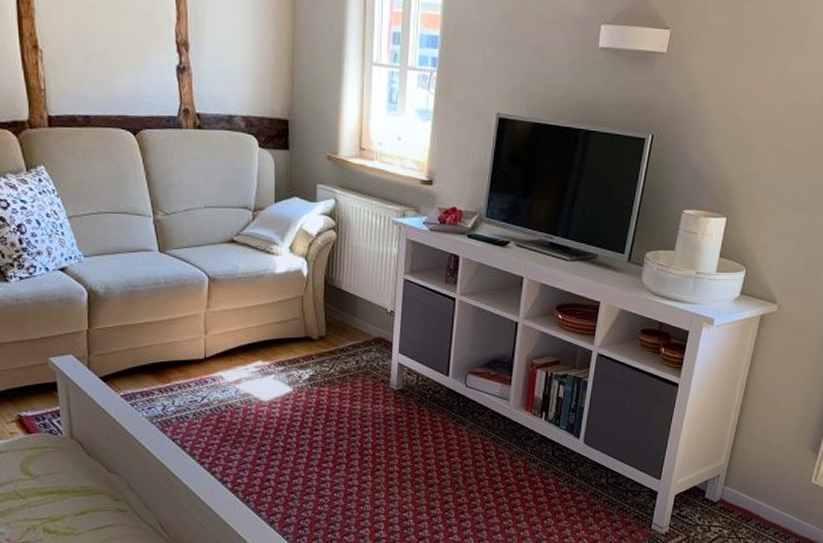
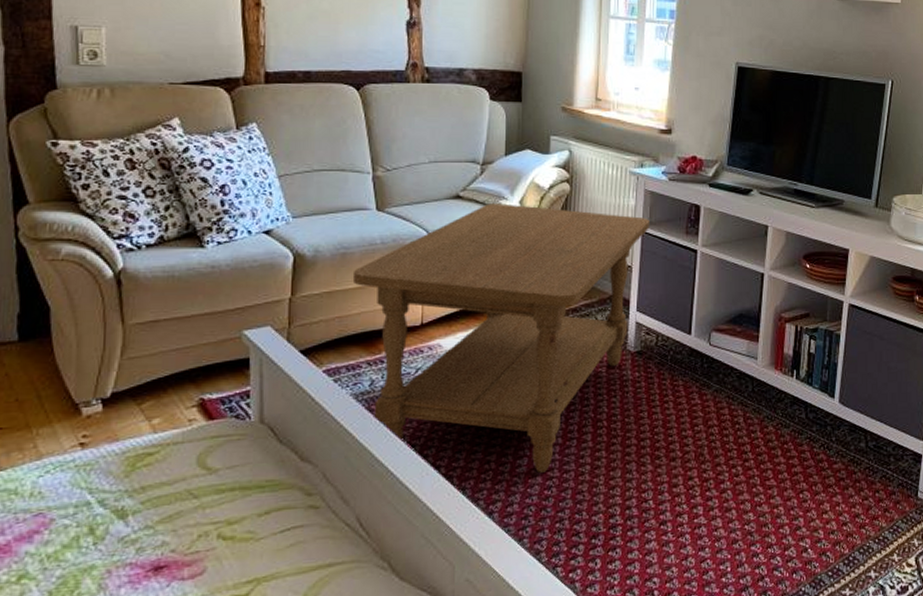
coffee table: none [141,248,411,491] -> present [352,203,649,473]

